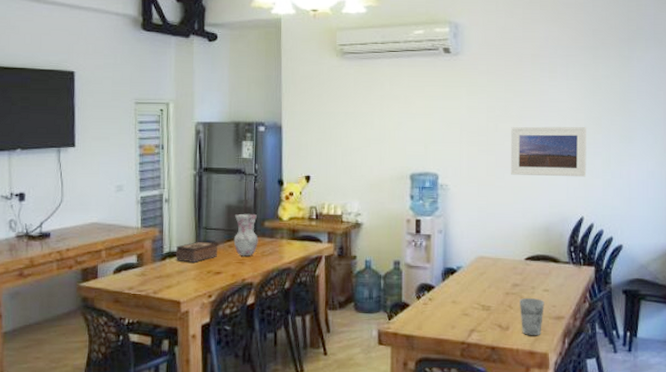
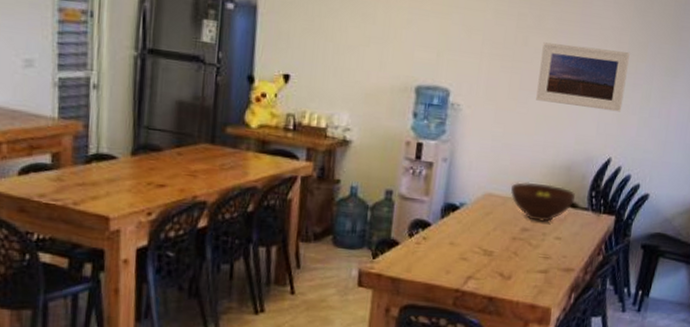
tissue box: present [176,241,217,263] -> none [105,143,162,170]
vase: present [233,213,258,257] -> none [184,114,217,169]
fruit bowl: none [498,244,557,277] -> present [510,181,576,222]
cup: present [520,298,544,336] -> none [525,245,555,289]

